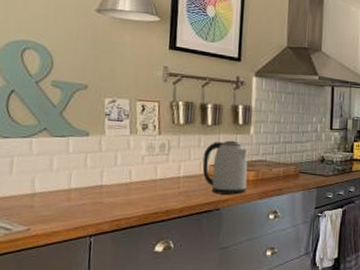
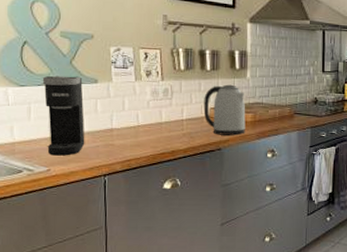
coffee maker: none [28,127,73,214] -> present [42,75,85,156]

